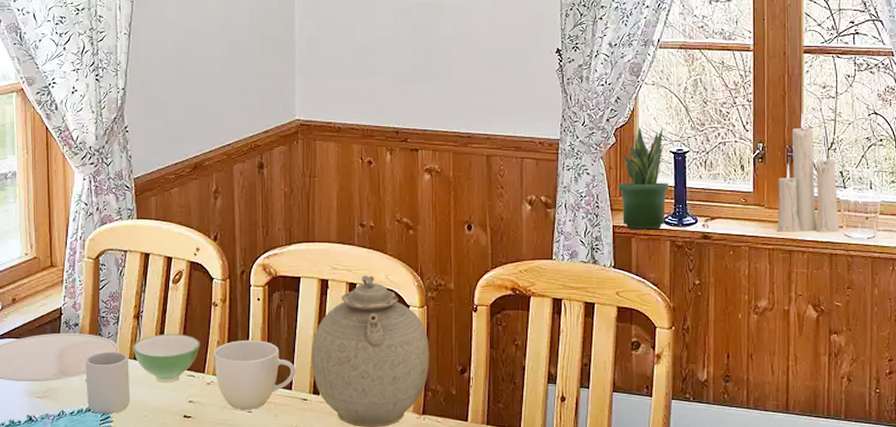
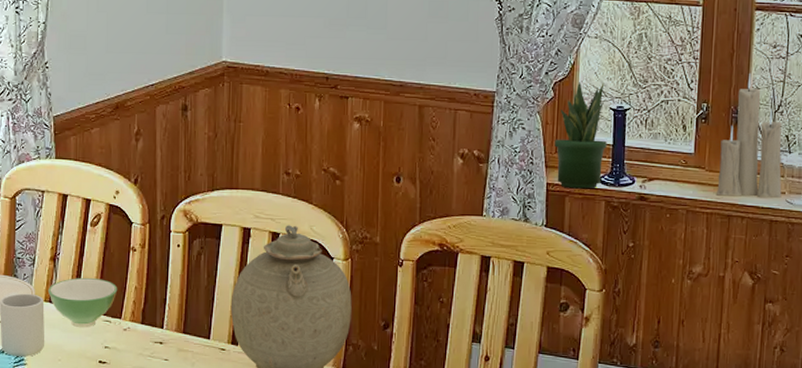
cup: present [213,340,295,410] -> none [130,287,214,358]

